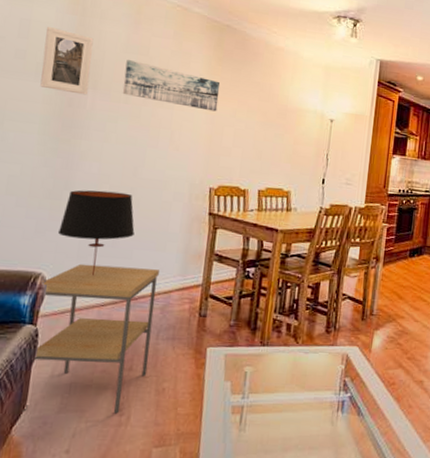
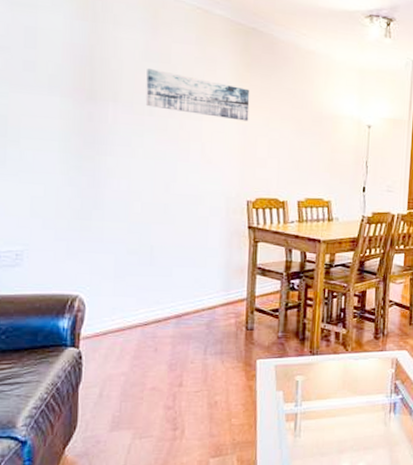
side table: present [21,263,159,414] -> none [72,284,201,432]
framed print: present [40,26,94,95] -> none [54,34,109,109]
table lamp: present [57,190,135,276] -> none [91,208,172,296]

